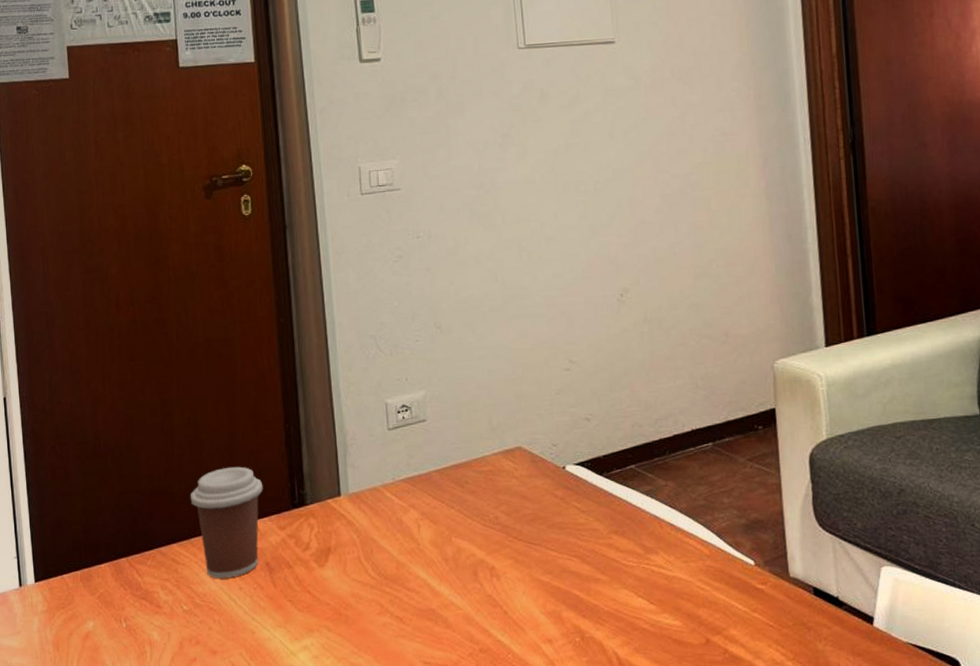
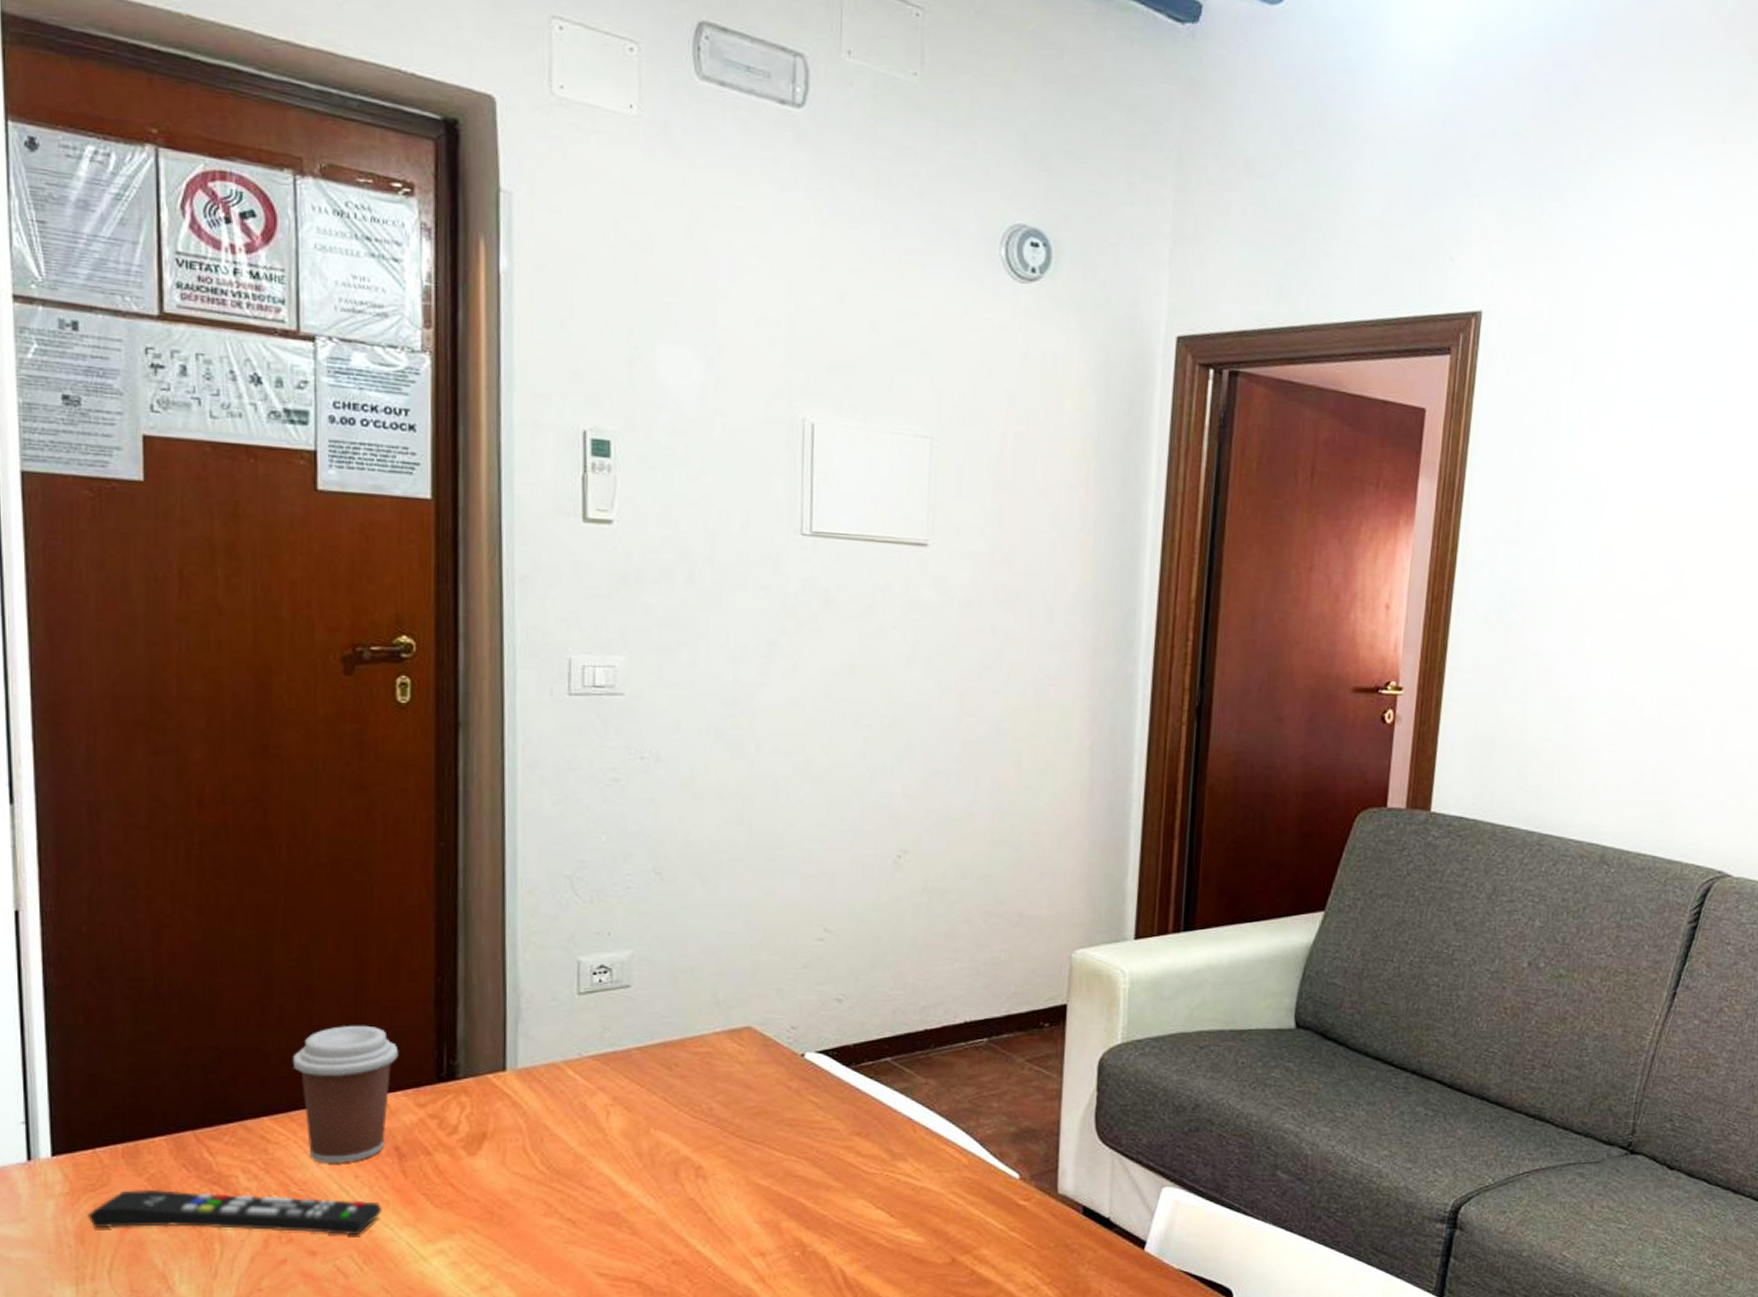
remote control: none [60,605,260,638] -> present [88,1189,382,1235]

